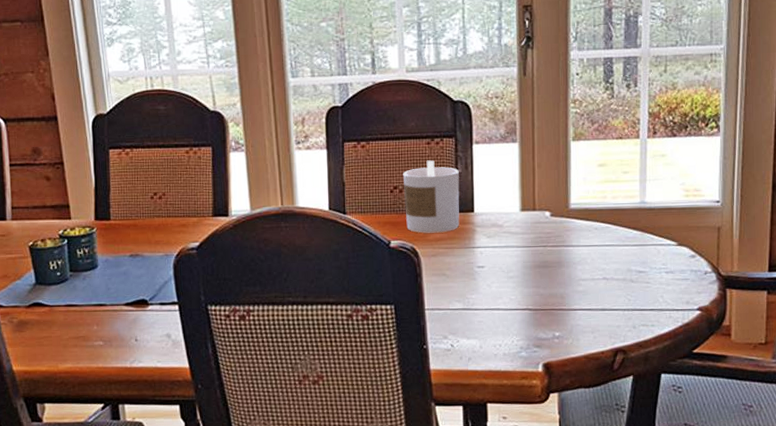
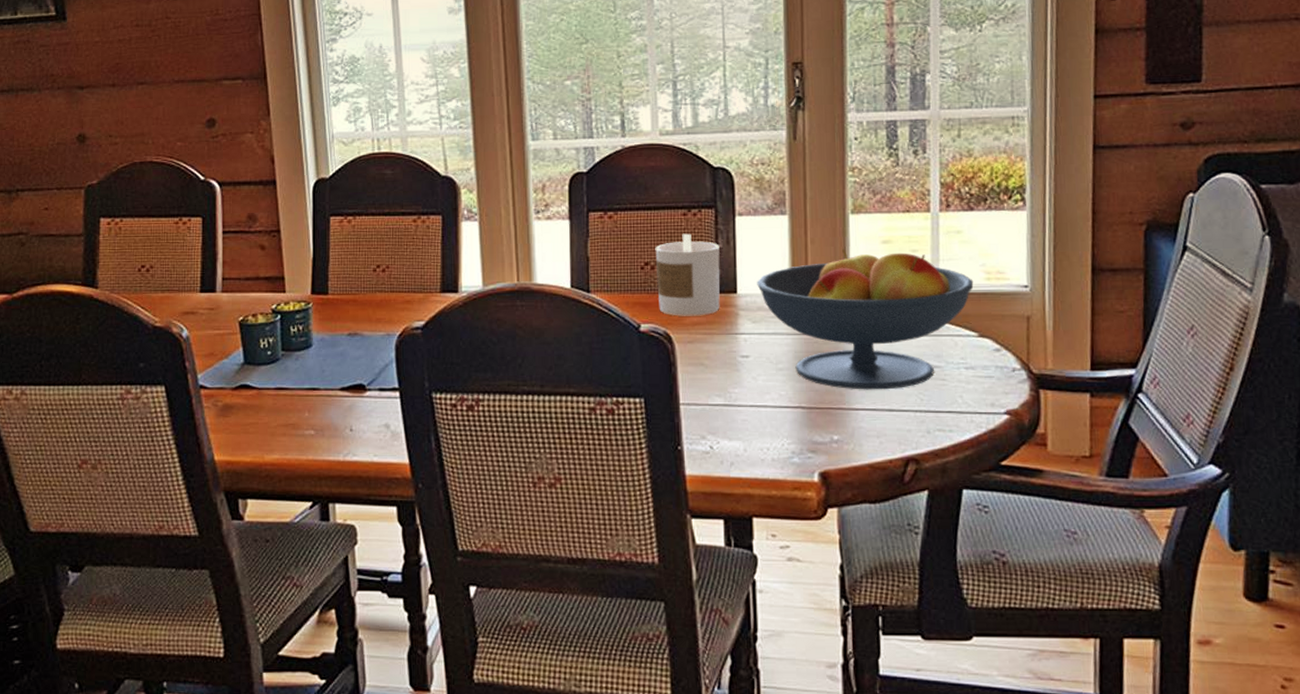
fruit bowl: none [491,172,675,293] -> present [757,249,974,390]

